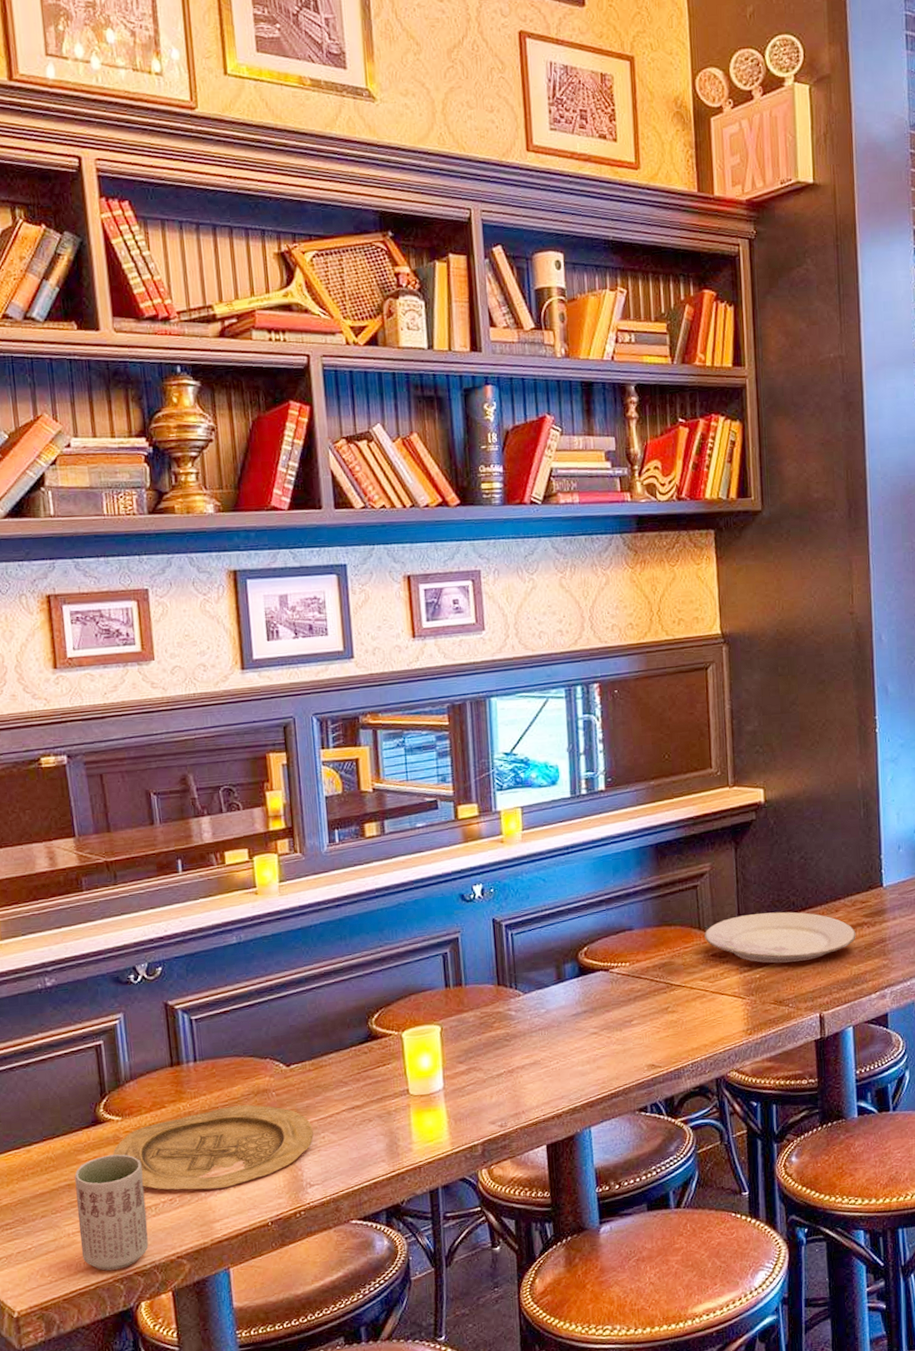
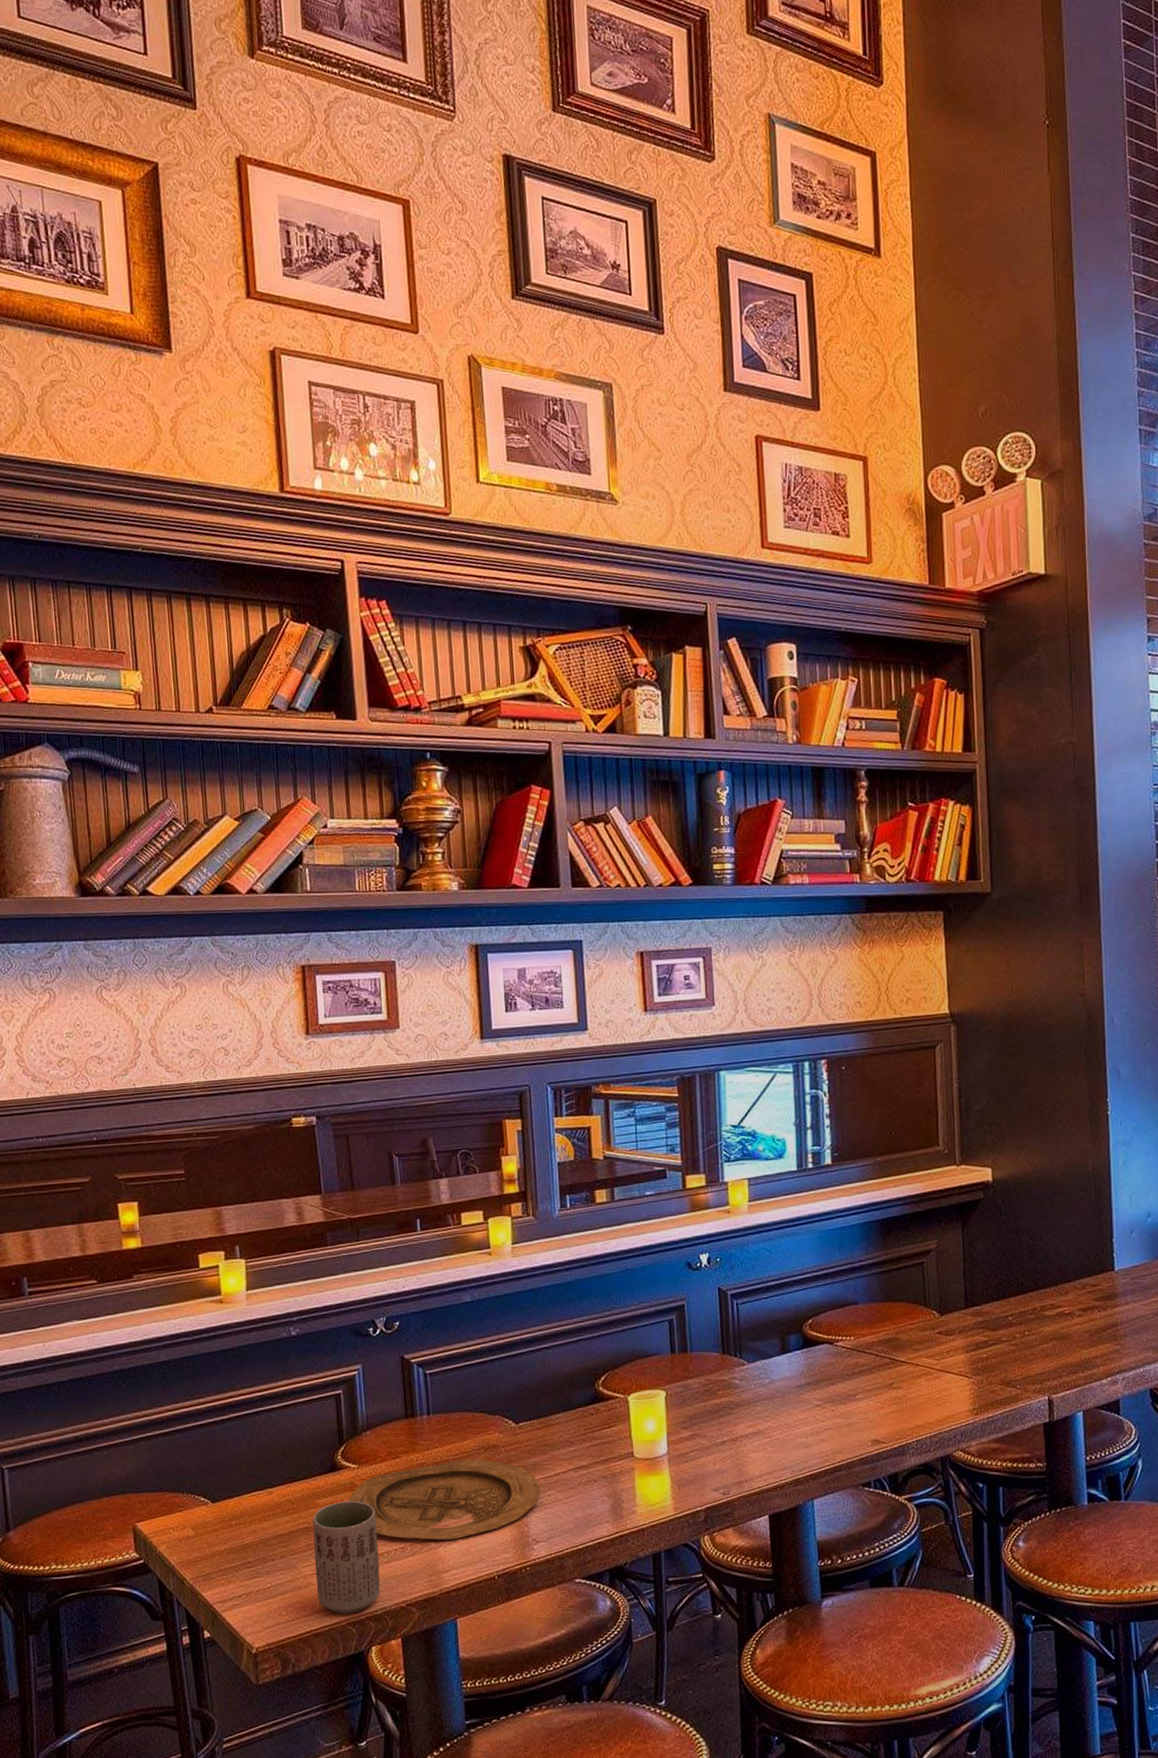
plate: present [703,911,856,963] -> none [929,1292,1087,1344]

